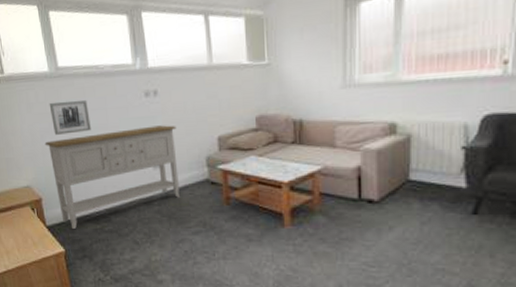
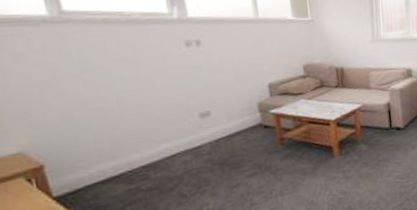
sideboard: present [44,125,180,229] -> none [45,74,232,195]
wall art: present [49,99,91,135] -> none [50,48,117,89]

